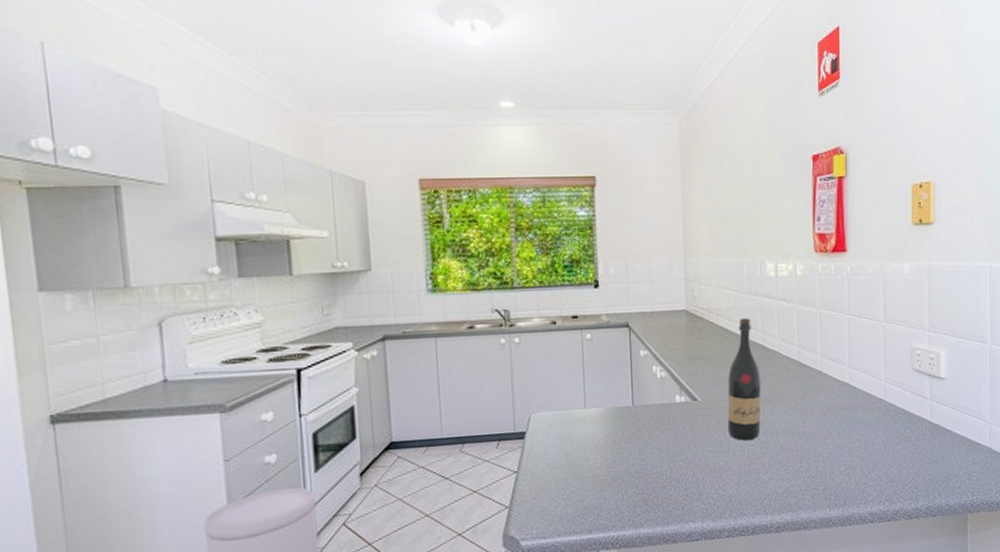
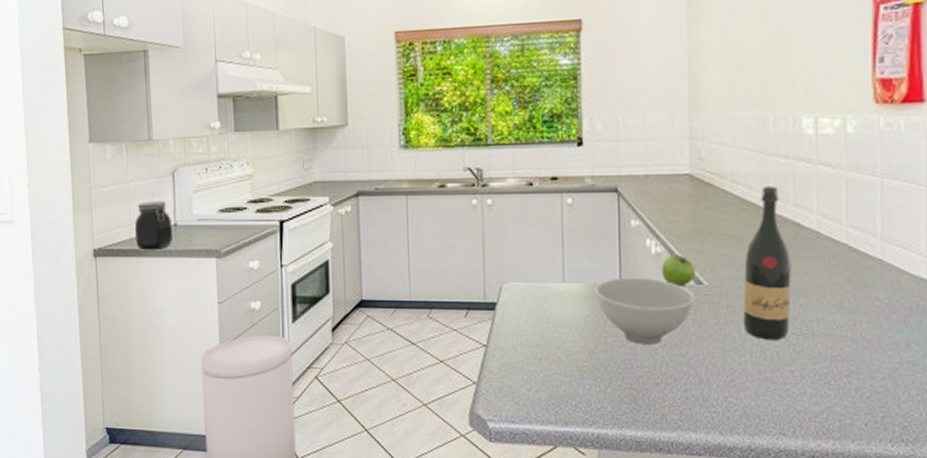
jar: none [108,355,163,412] -> present [134,201,174,251]
bowl: none [612,398,692,455] -> present [595,277,695,345]
fruit: none [665,377,692,404] -> present [661,255,697,286]

